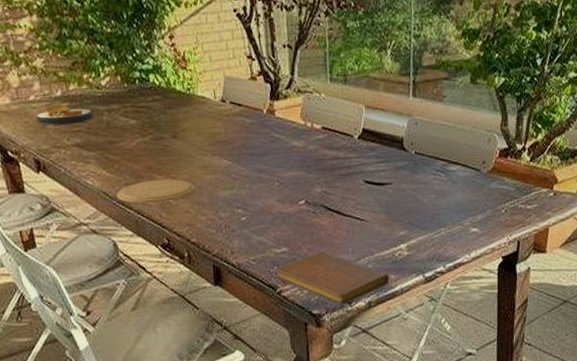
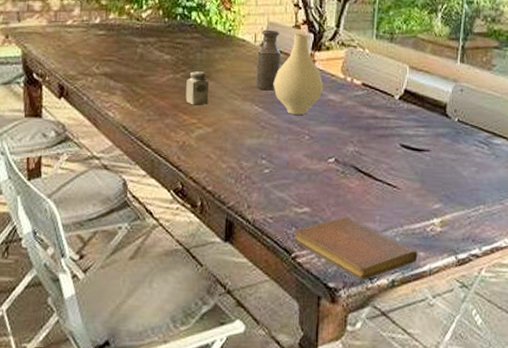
plate: present [36,104,94,126] -> none [69,32,129,53]
plate: present [116,179,196,204] -> none [136,119,221,144]
salt shaker: none [155,132,180,166] -> present [185,71,209,105]
bottle: none [219,84,242,144] -> present [256,29,281,91]
vase: none [238,84,287,164] -> present [273,33,324,115]

